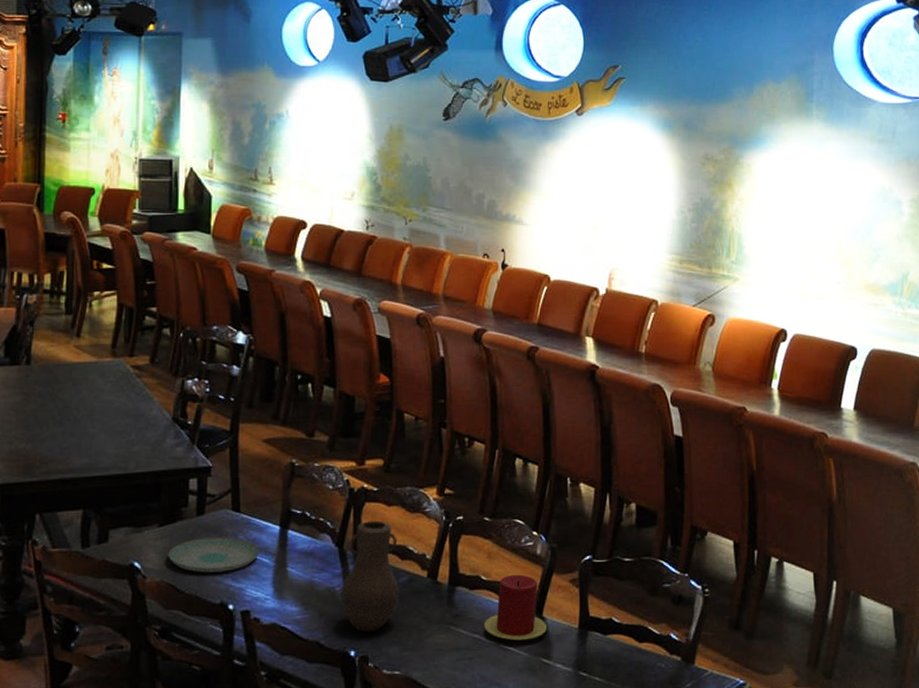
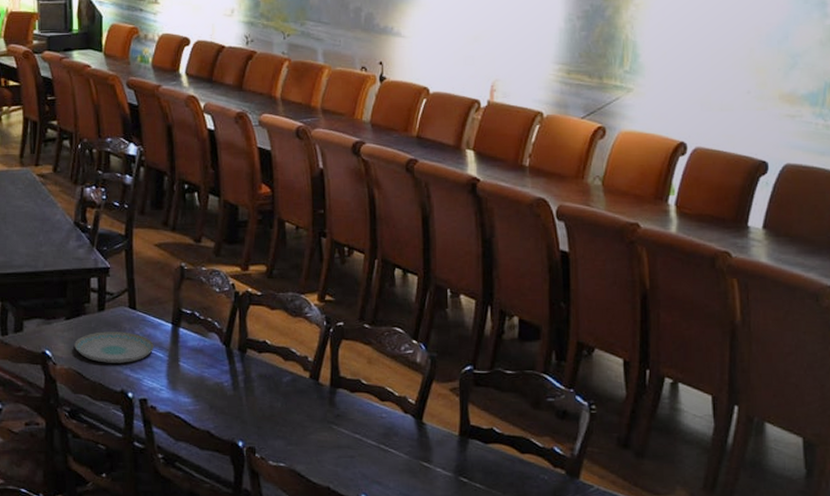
vase: present [339,520,400,632] -> none [227,323,284,425]
candle: present [484,574,547,641] -> none [365,380,427,443]

